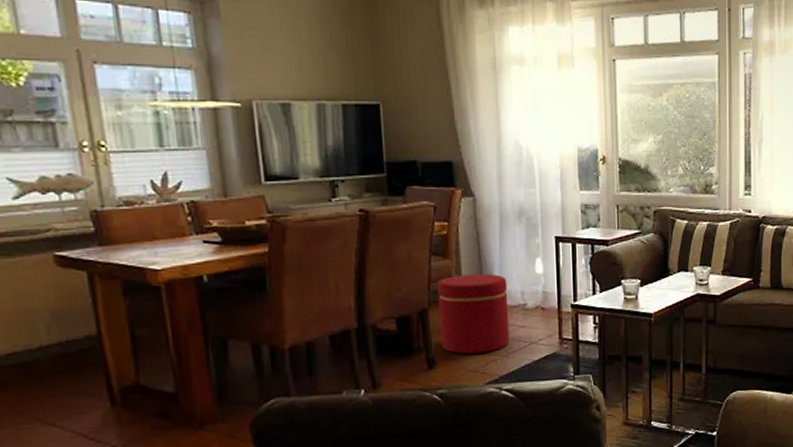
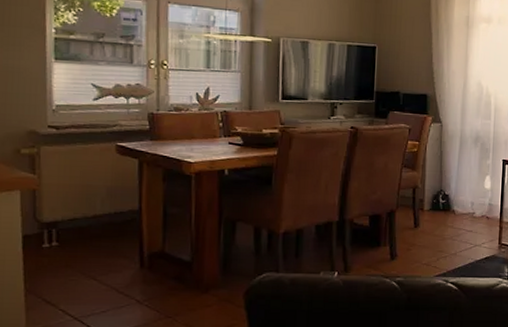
ottoman: present [436,273,510,354] -> none [403,184,461,250]

